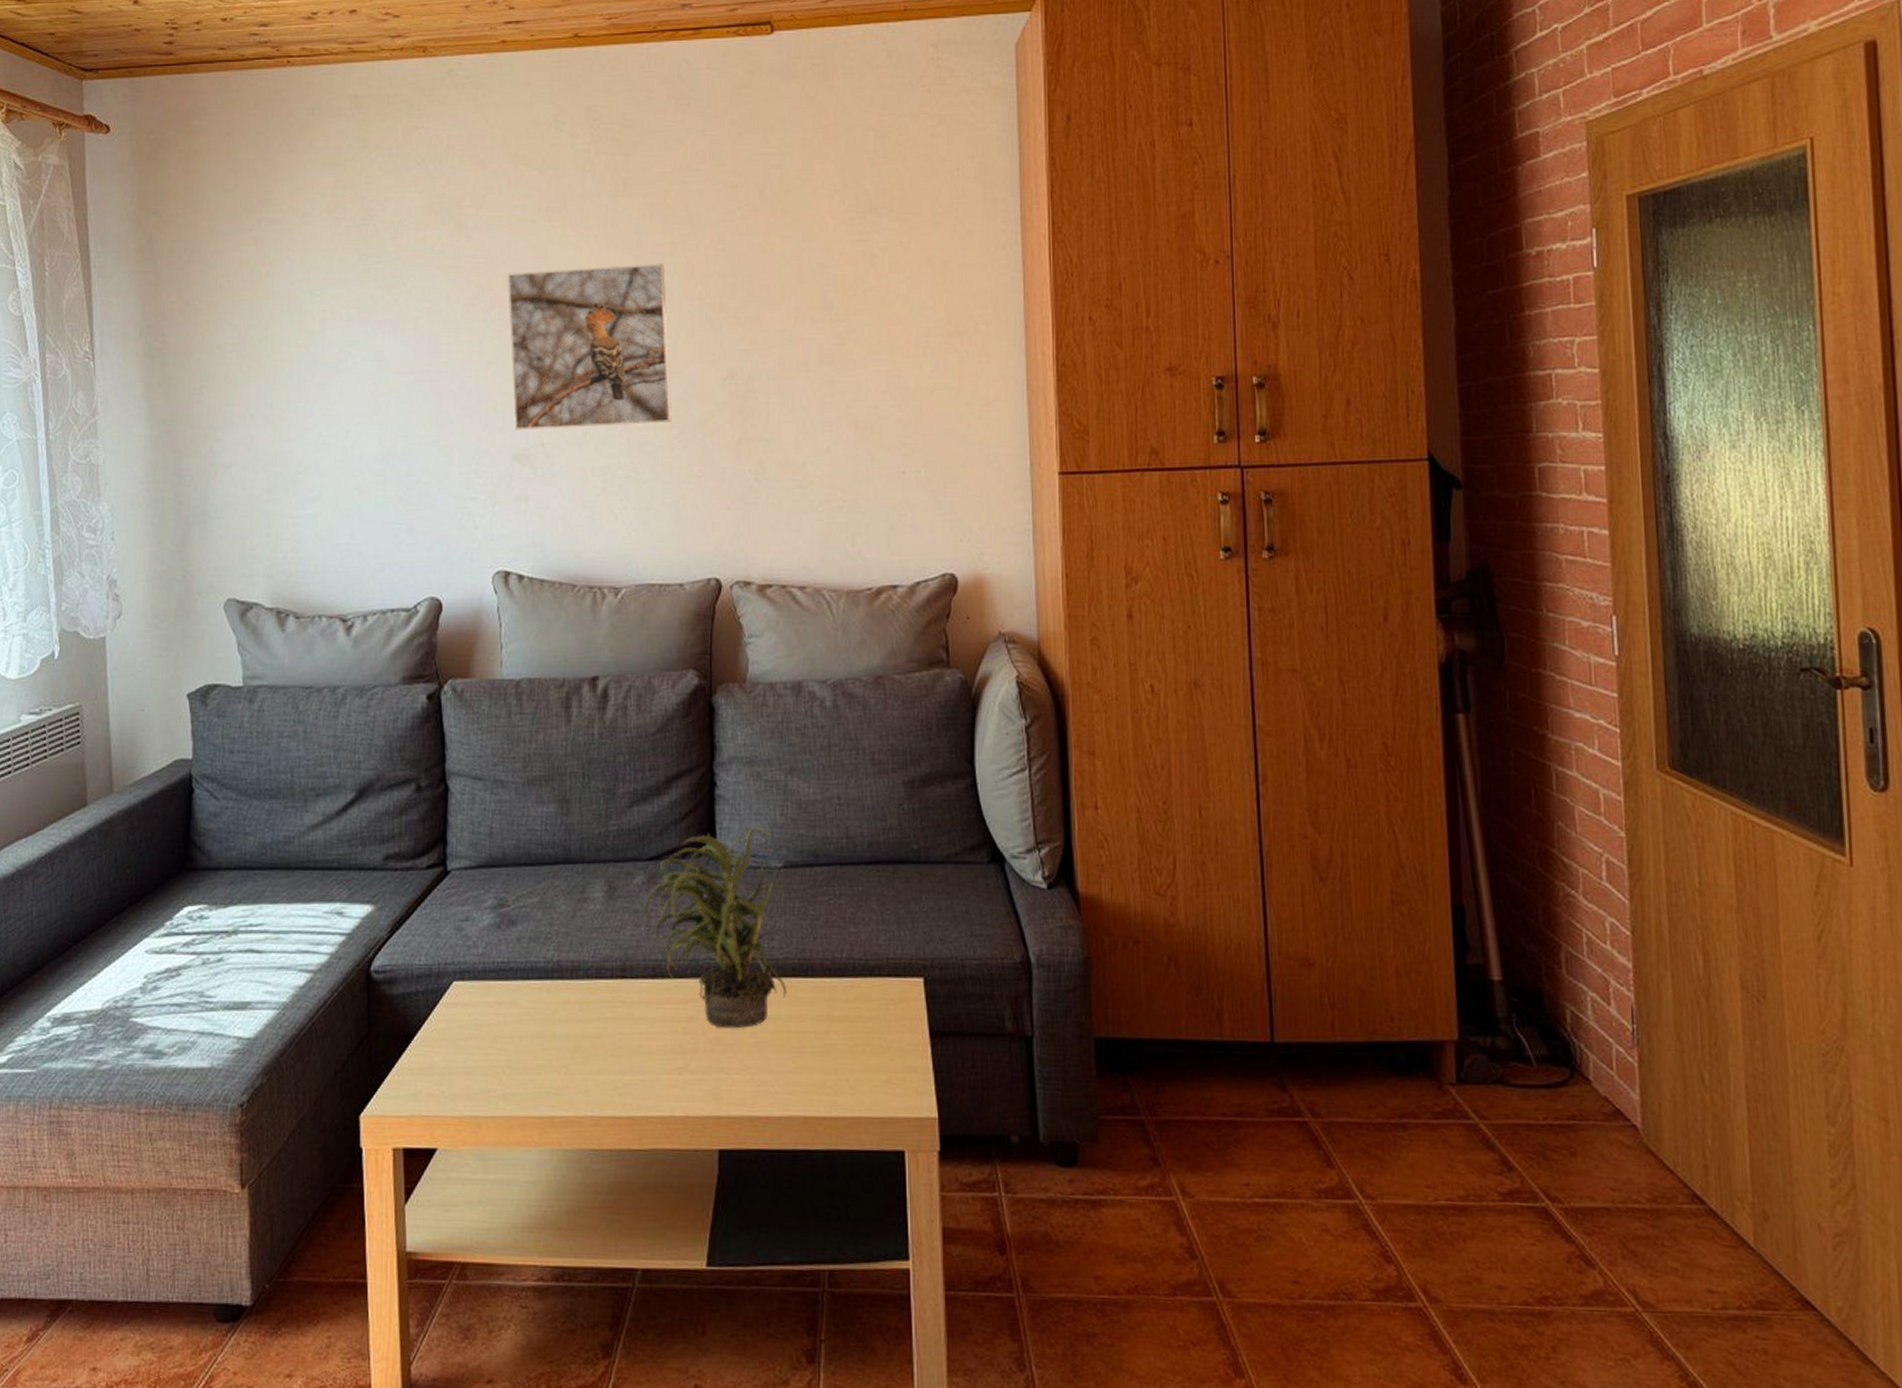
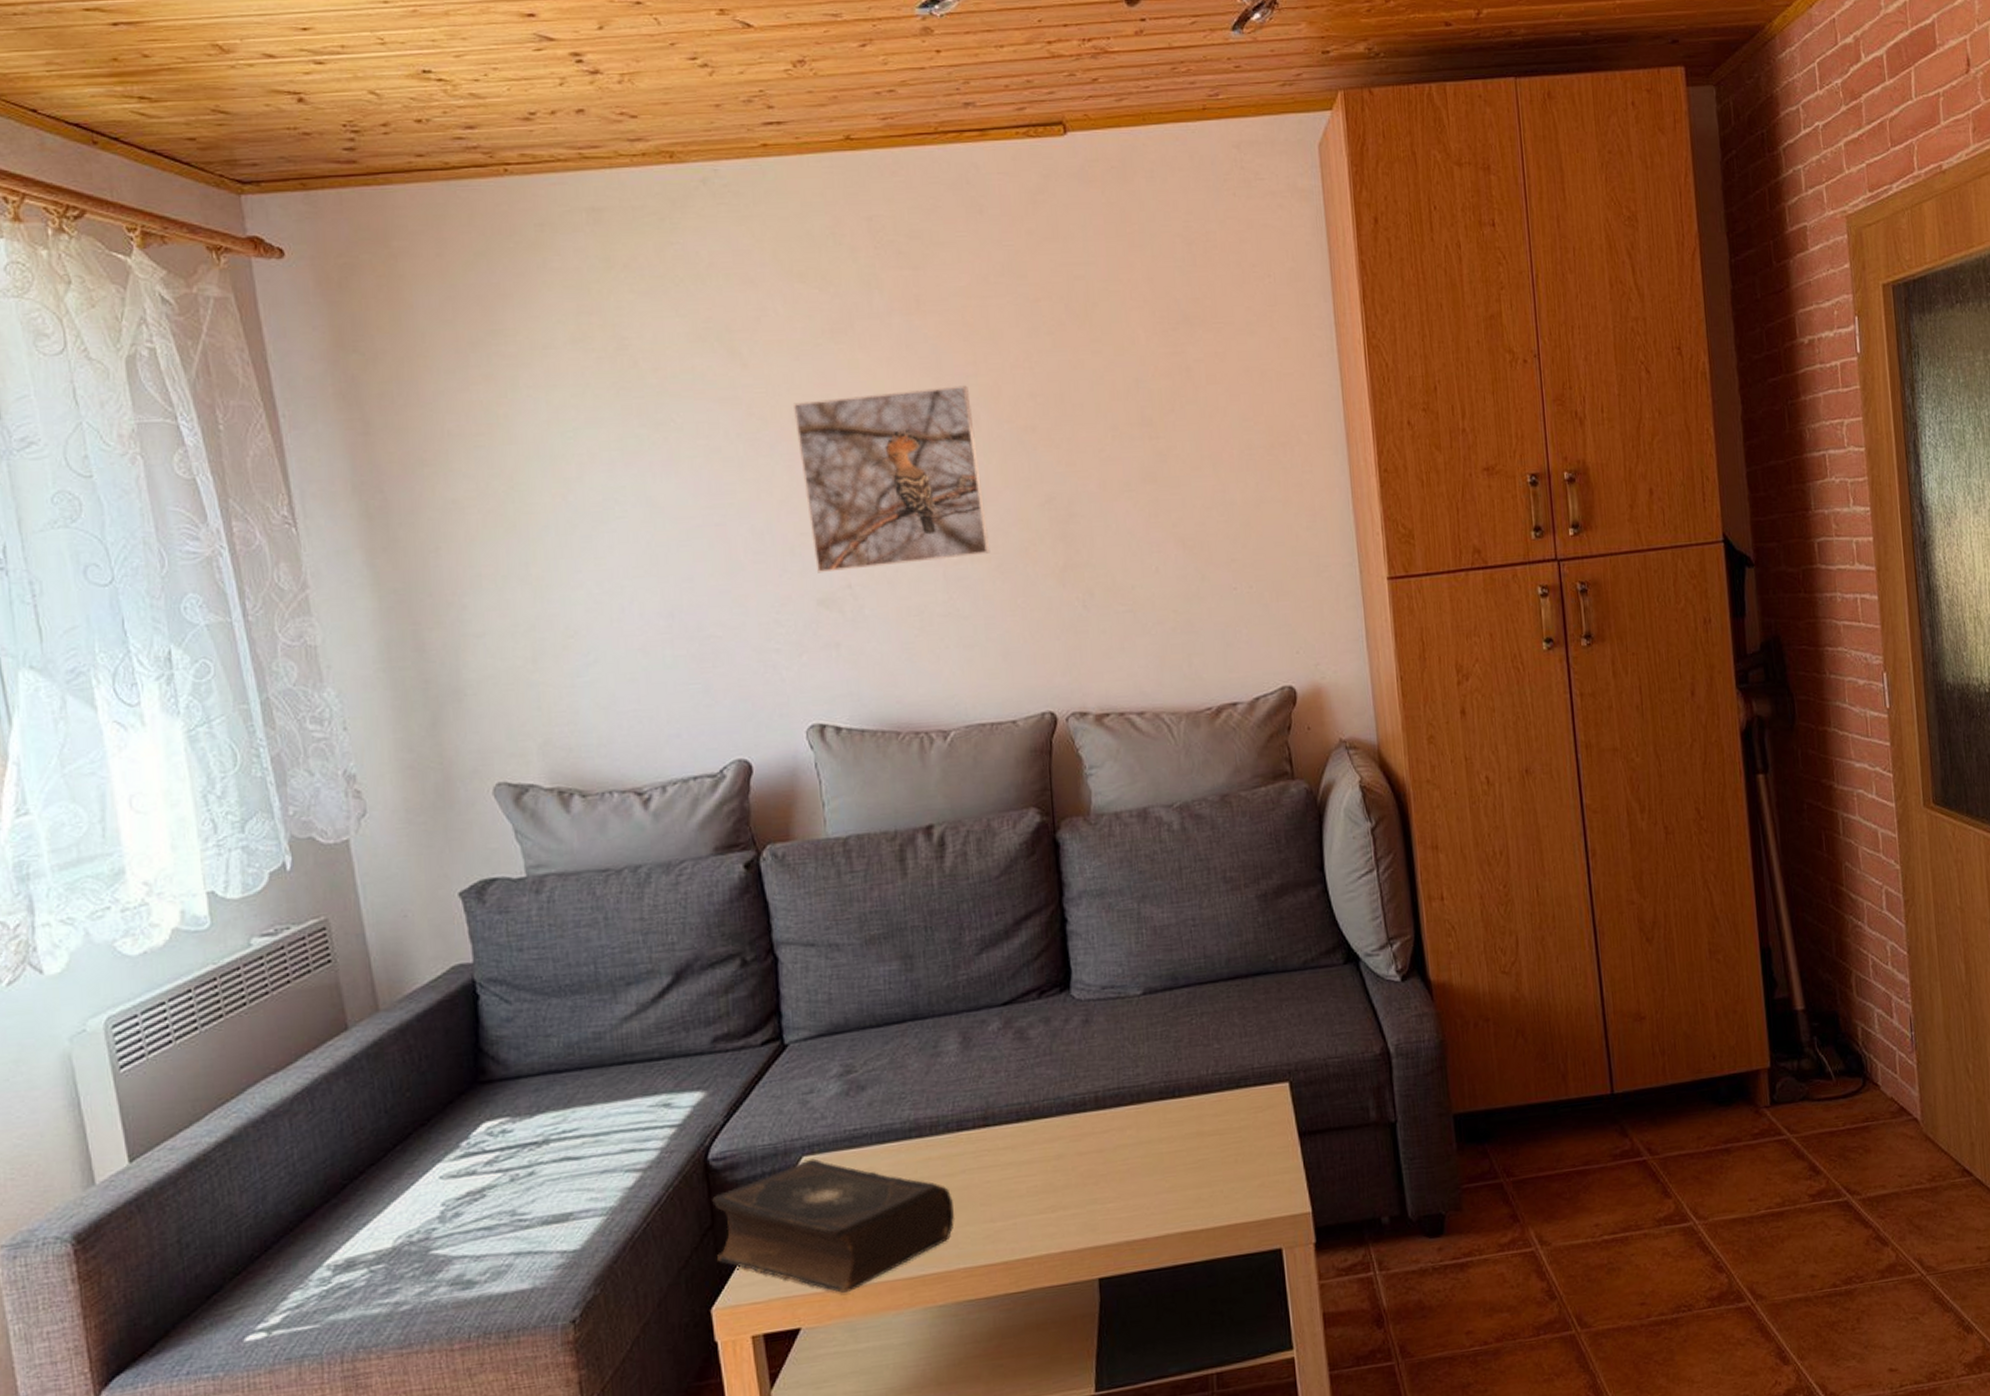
book: none [370,984,586,1121] -> present [712,1158,954,1293]
potted plant: present [645,825,787,1029] -> none [1002,956,1156,1161]

